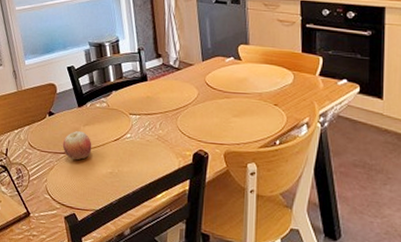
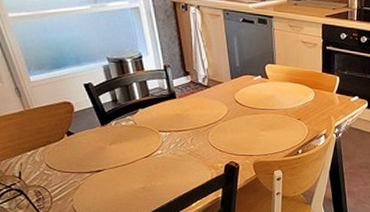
apple: present [62,131,92,160] -> none [87,150,121,179]

